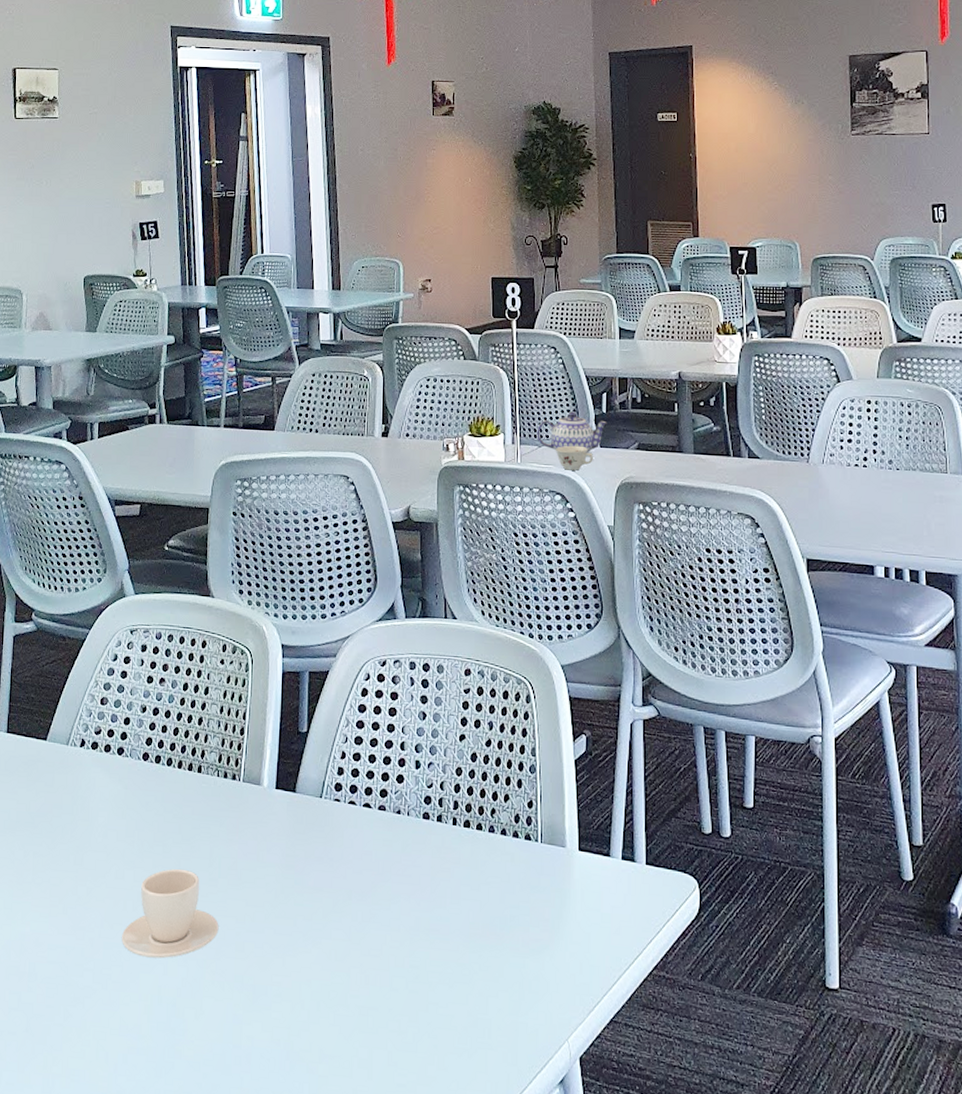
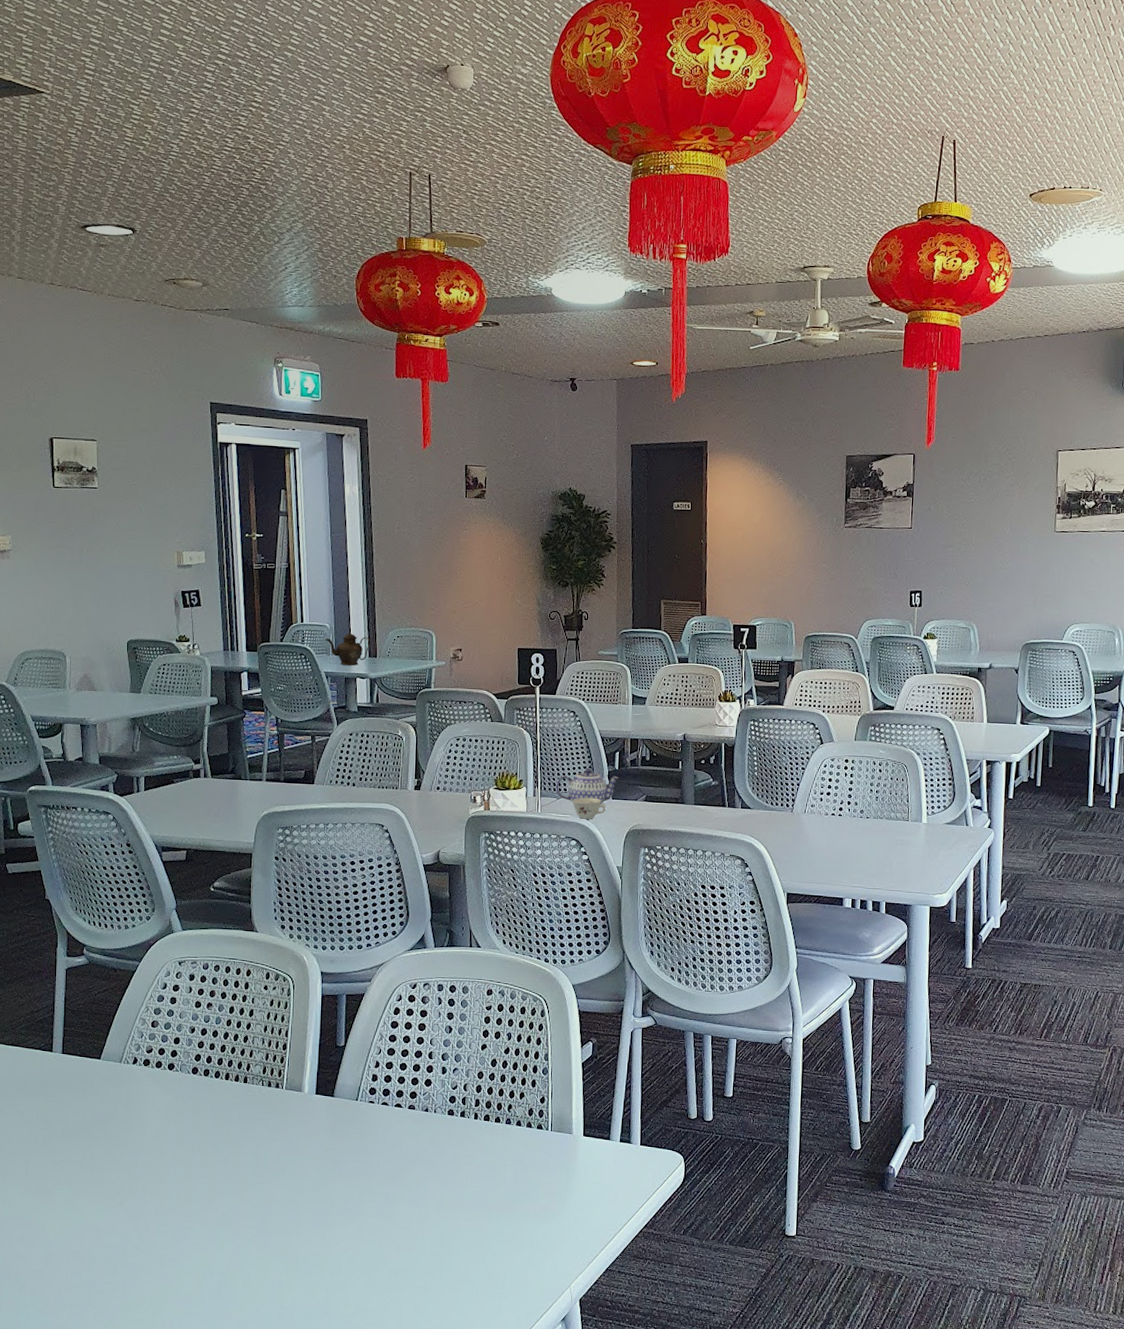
teacup: present [121,868,219,959] -> none [174,1164,264,1239]
teapot: none [285,263,335,299] -> present [324,632,372,665]

